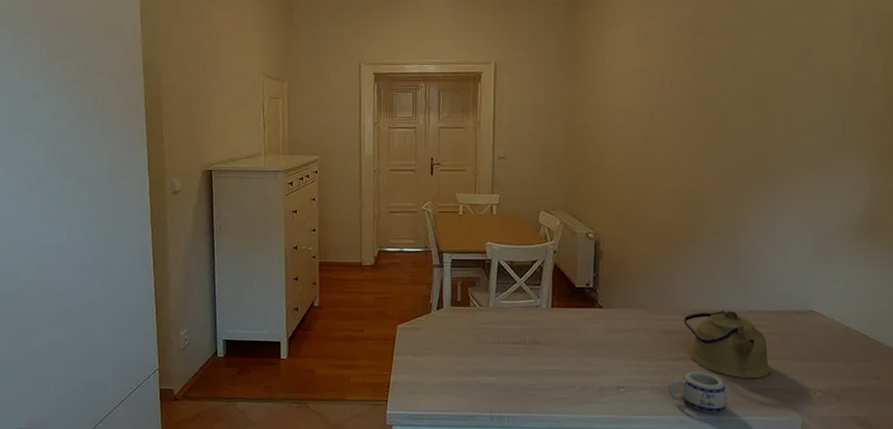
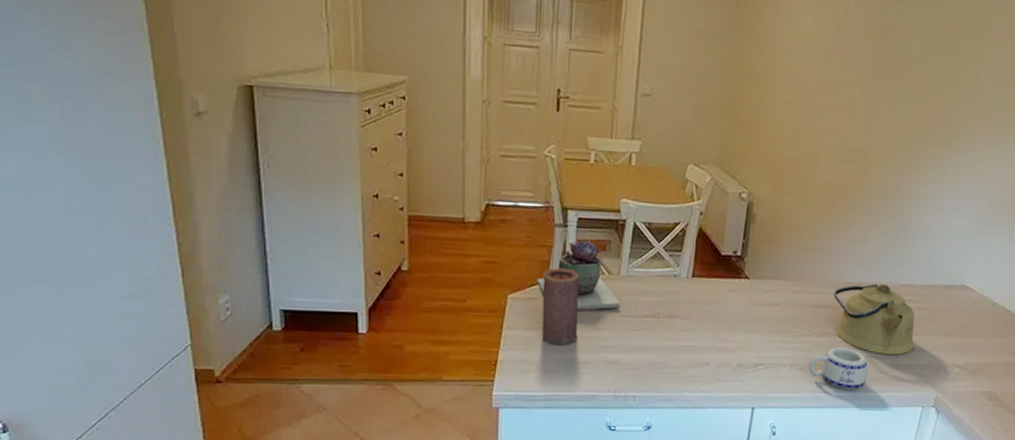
succulent plant: none [420,277,491,338] -> present [537,240,620,310]
candle: none [425,301,456,368] -> present [541,267,579,344]

